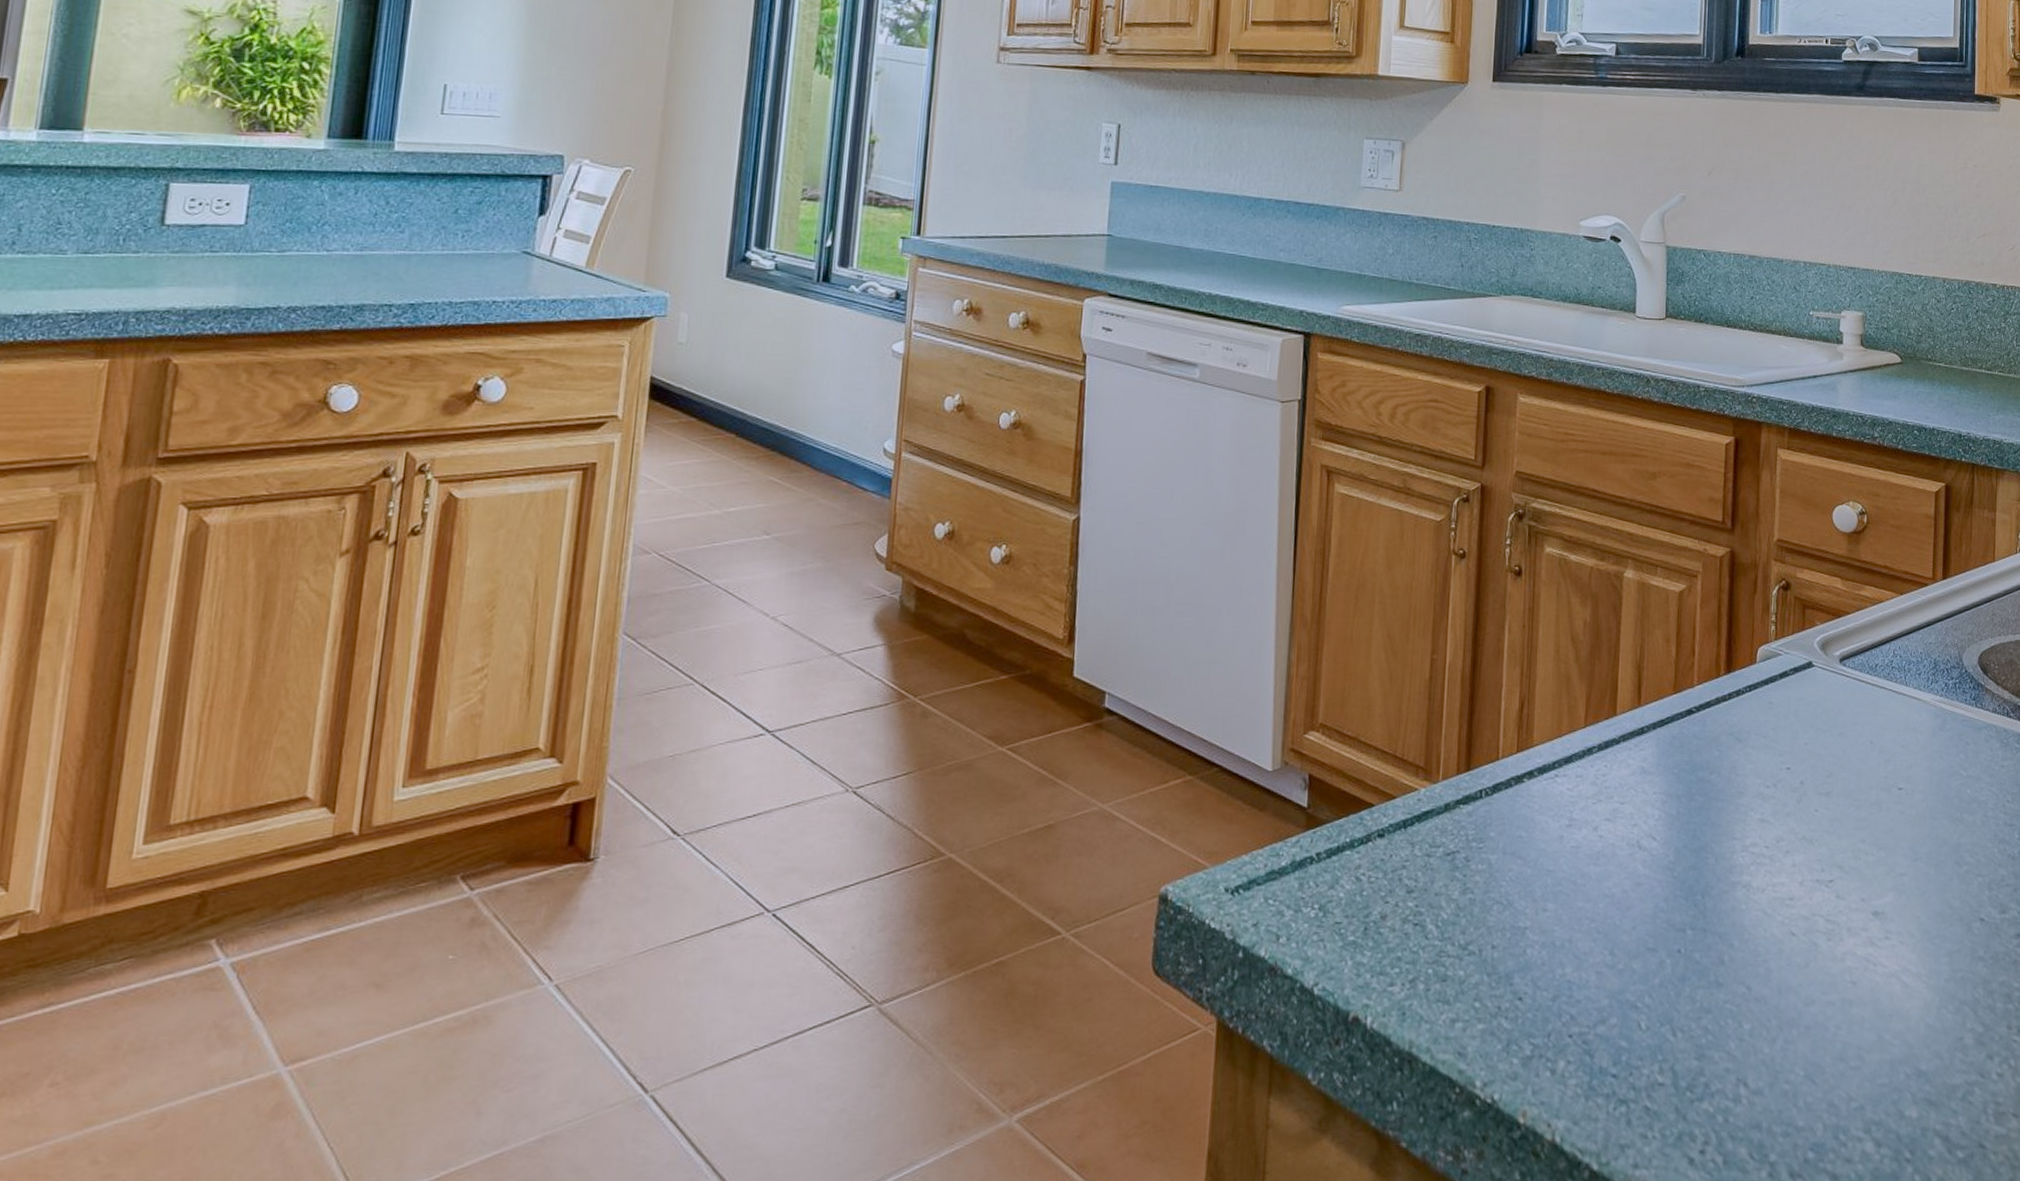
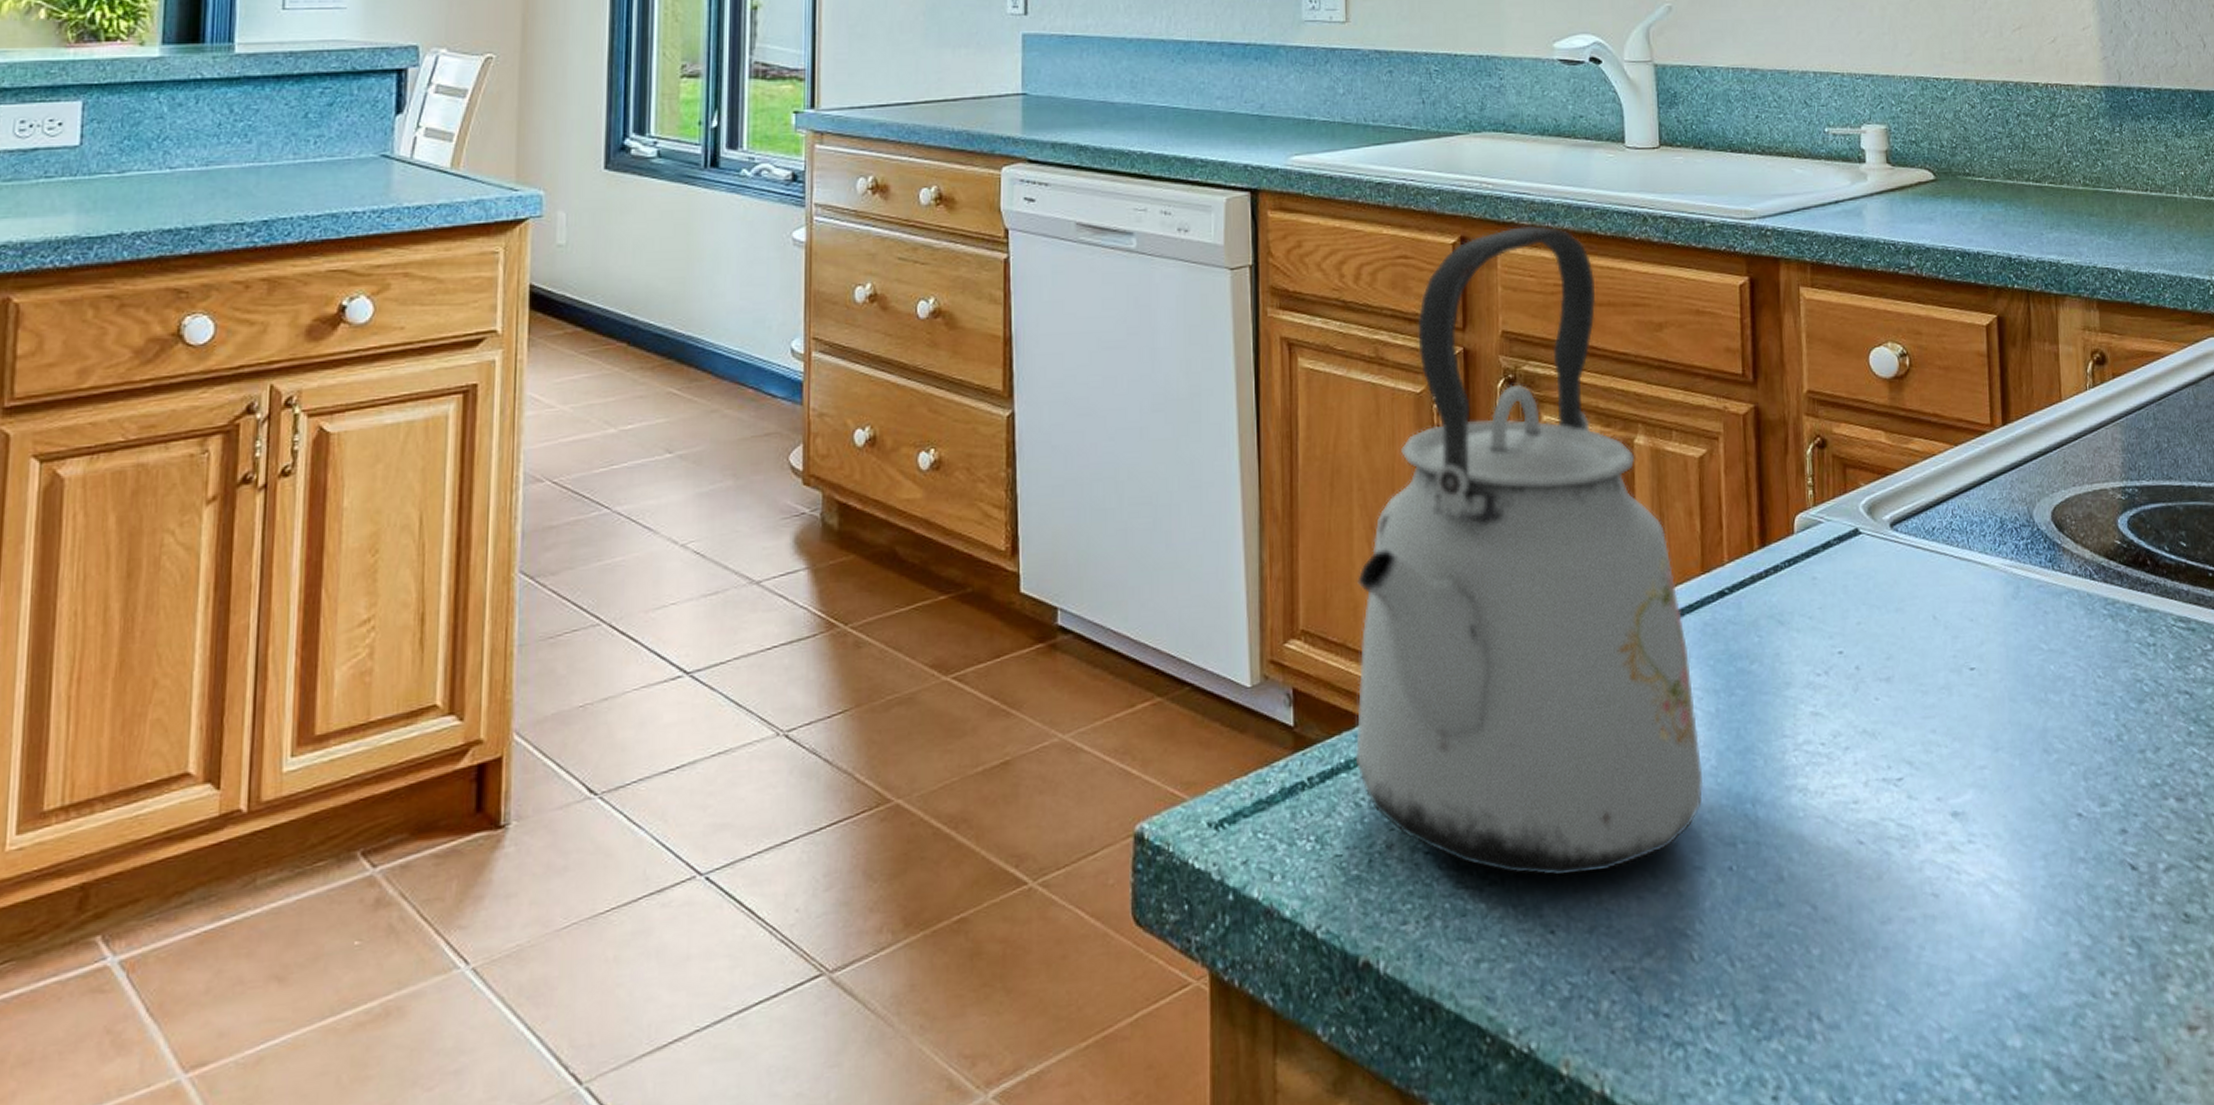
kettle: none [1359,380,1662,951] -> present [1355,226,1704,877]

